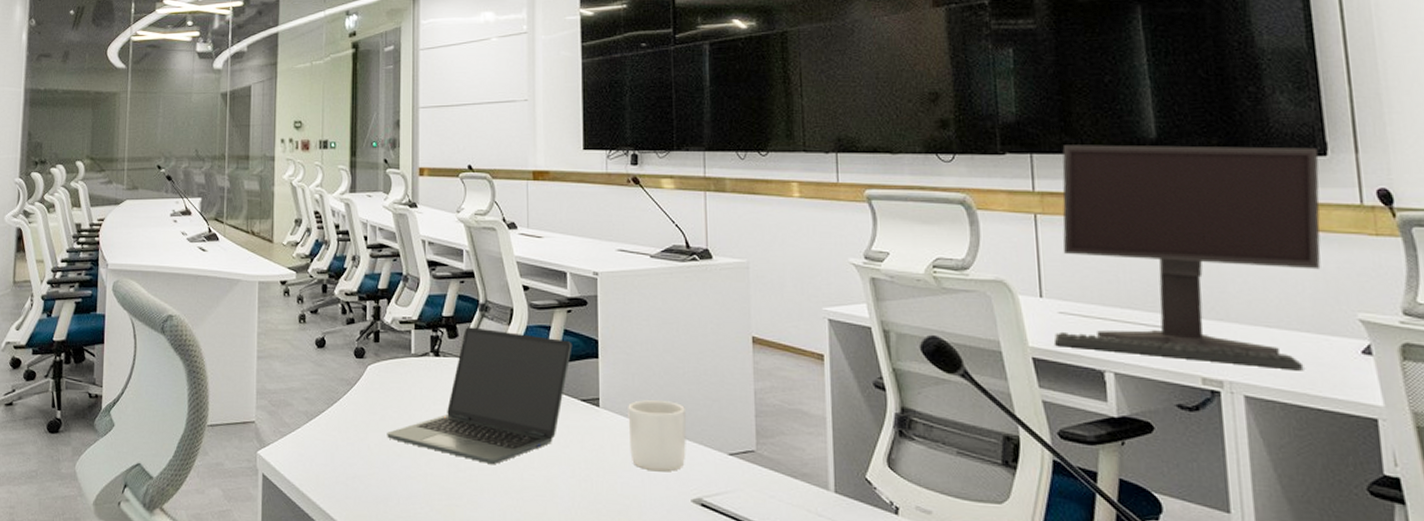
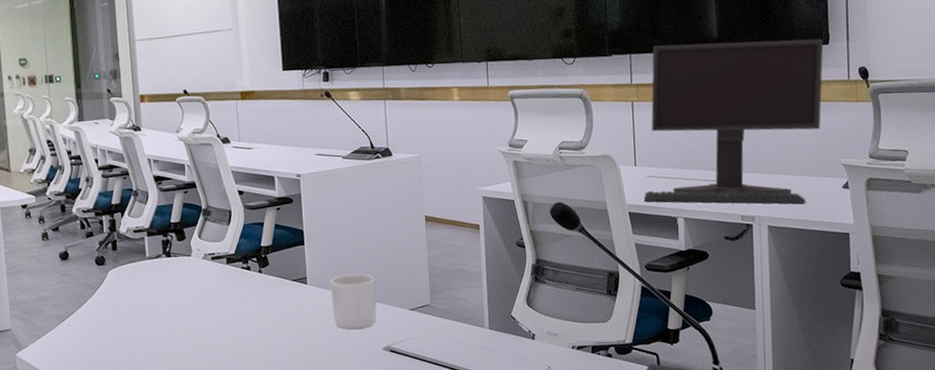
laptop: present [387,327,573,465] -> none [130,229,283,341]

